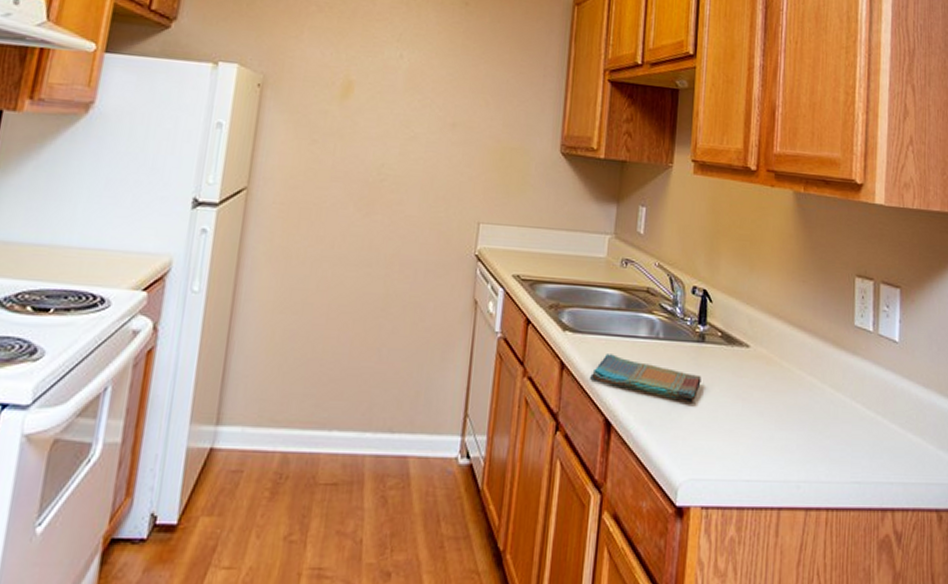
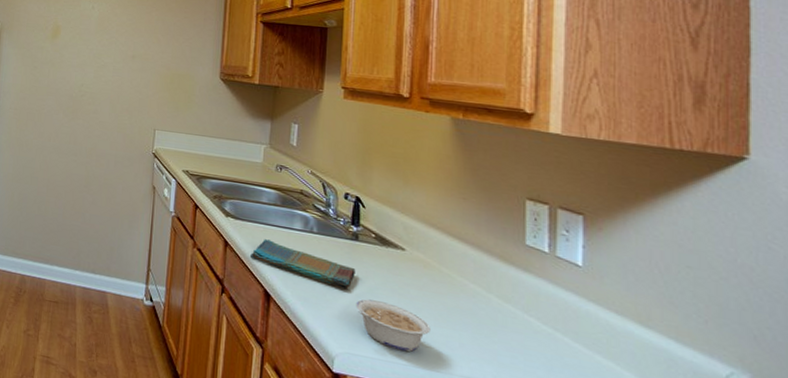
legume: none [700,410,772,466] -> present [355,299,431,352]

